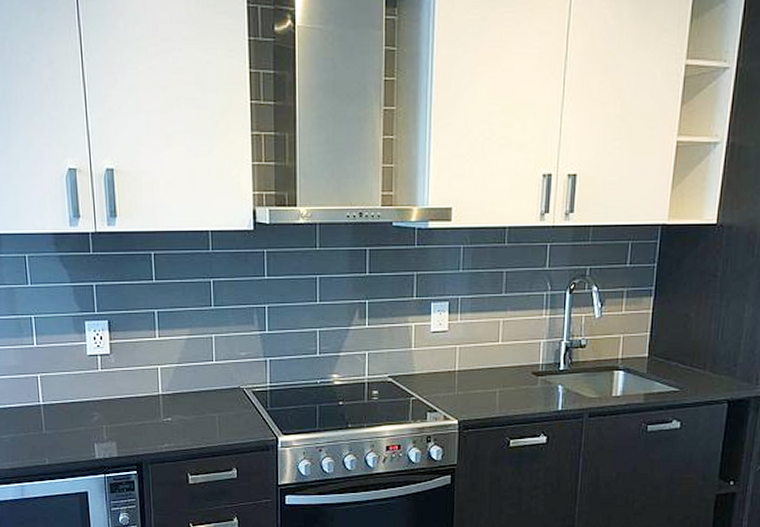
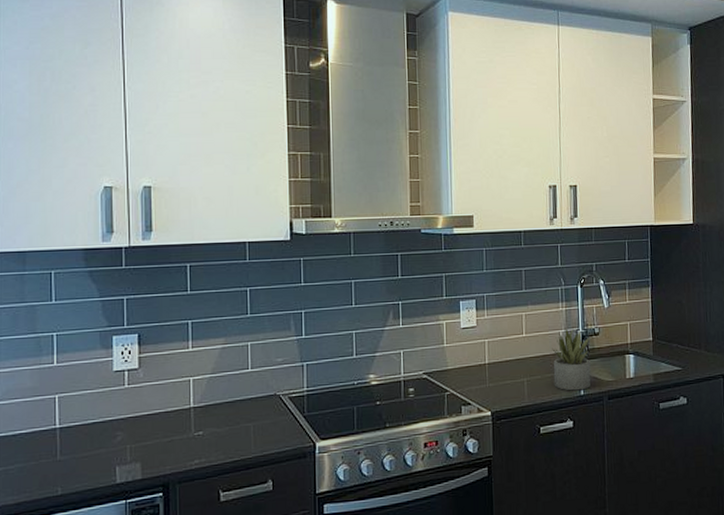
succulent plant: none [529,338,574,405] -> present [552,328,591,391]

